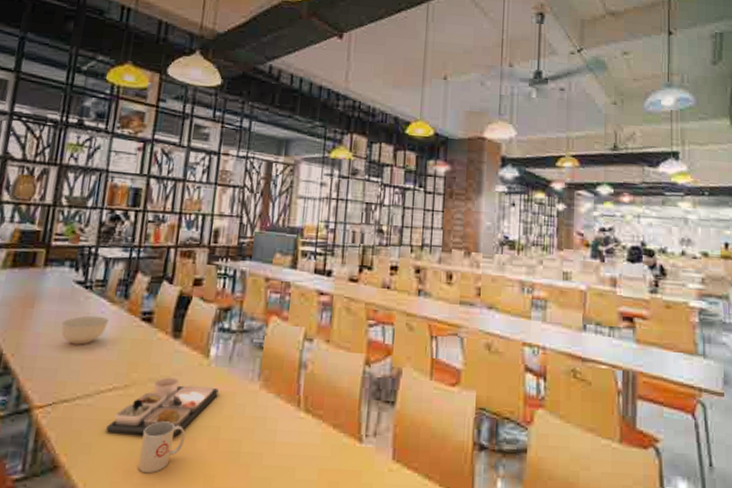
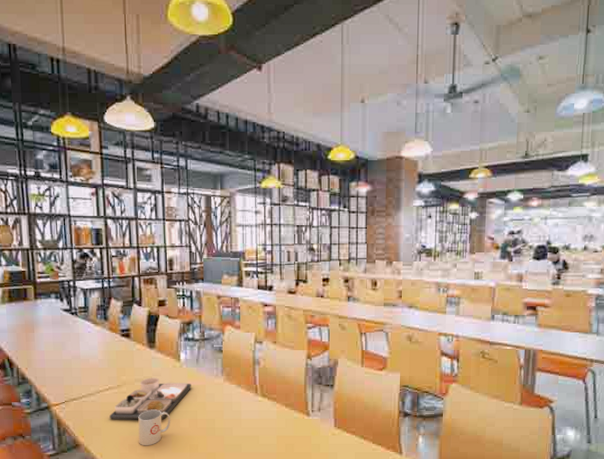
bowl: present [61,315,109,345] -> none [58,335,95,358]

